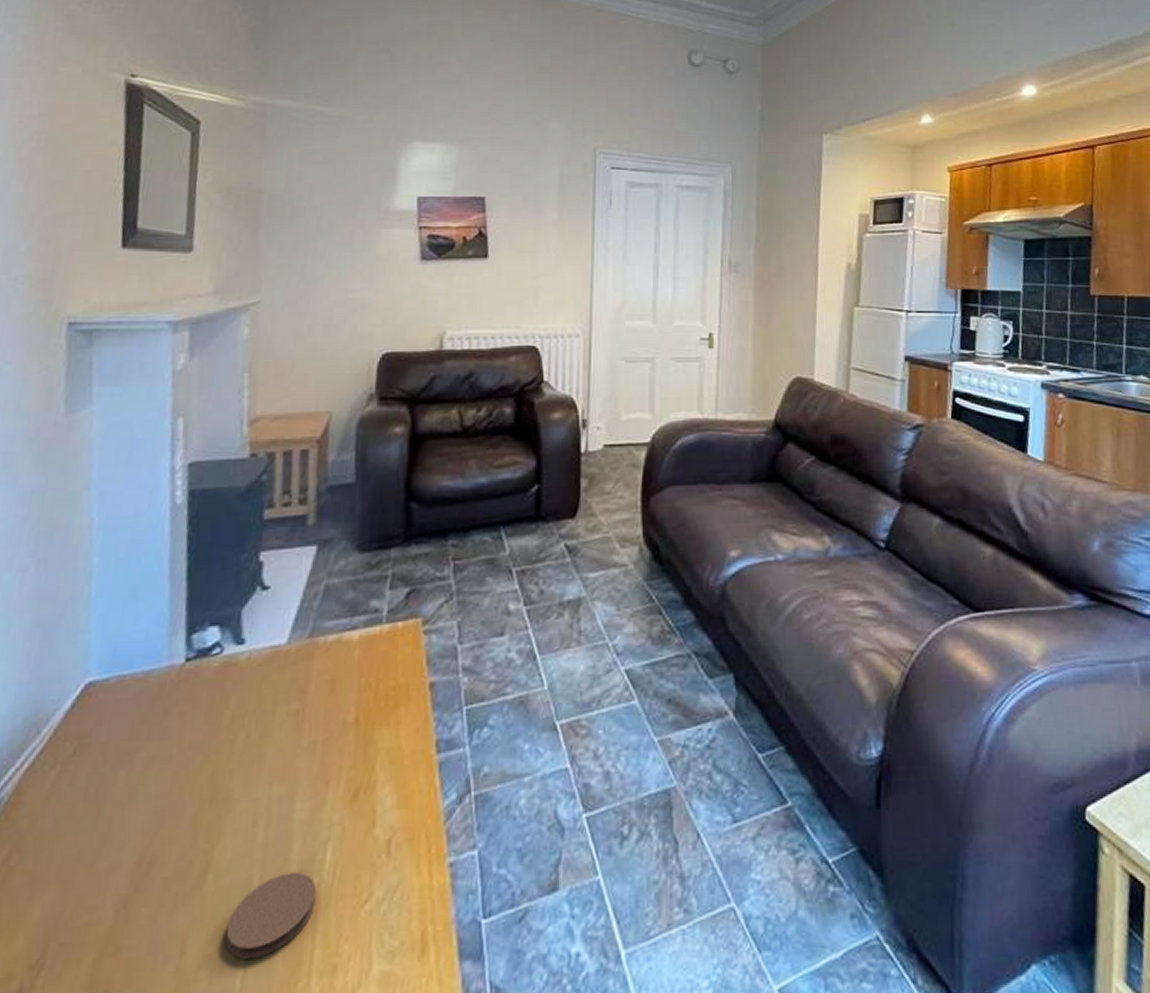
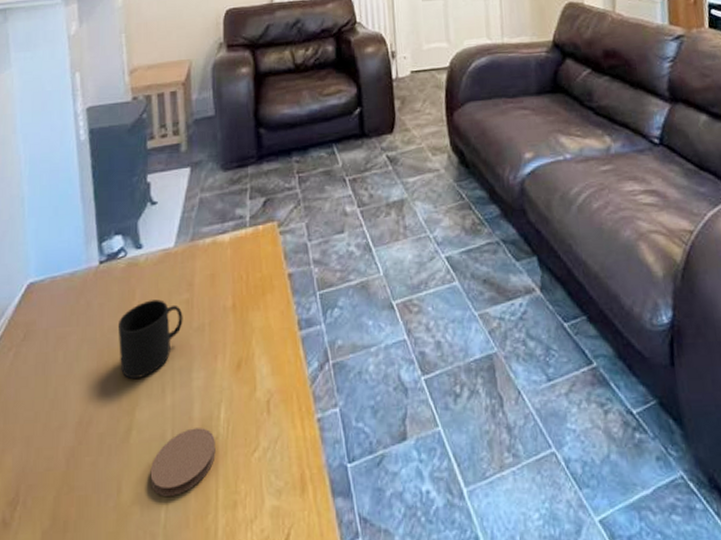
mug: none [200,709,290,810] -> present [117,299,183,380]

